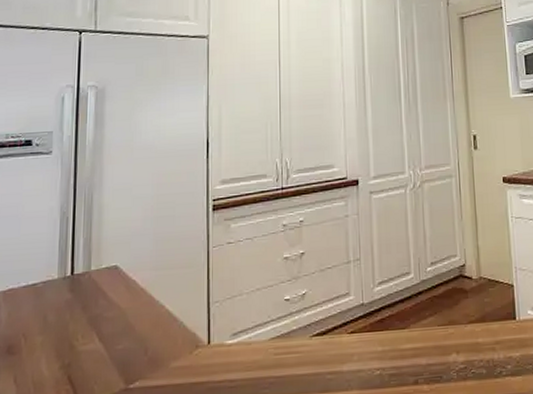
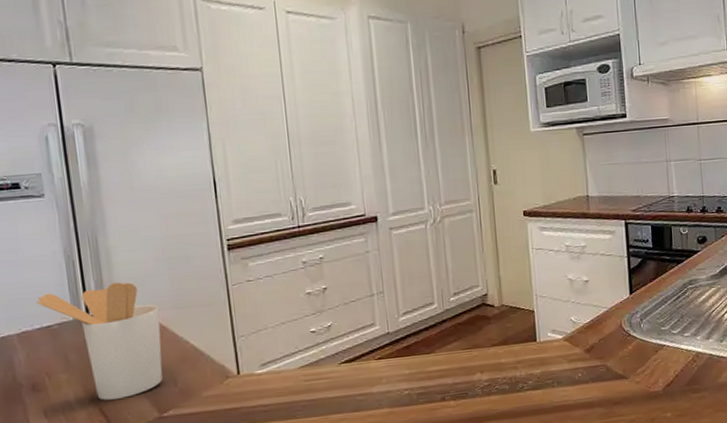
utensil holder: none [26,240,140,367] -> present [35,282,163,401]

